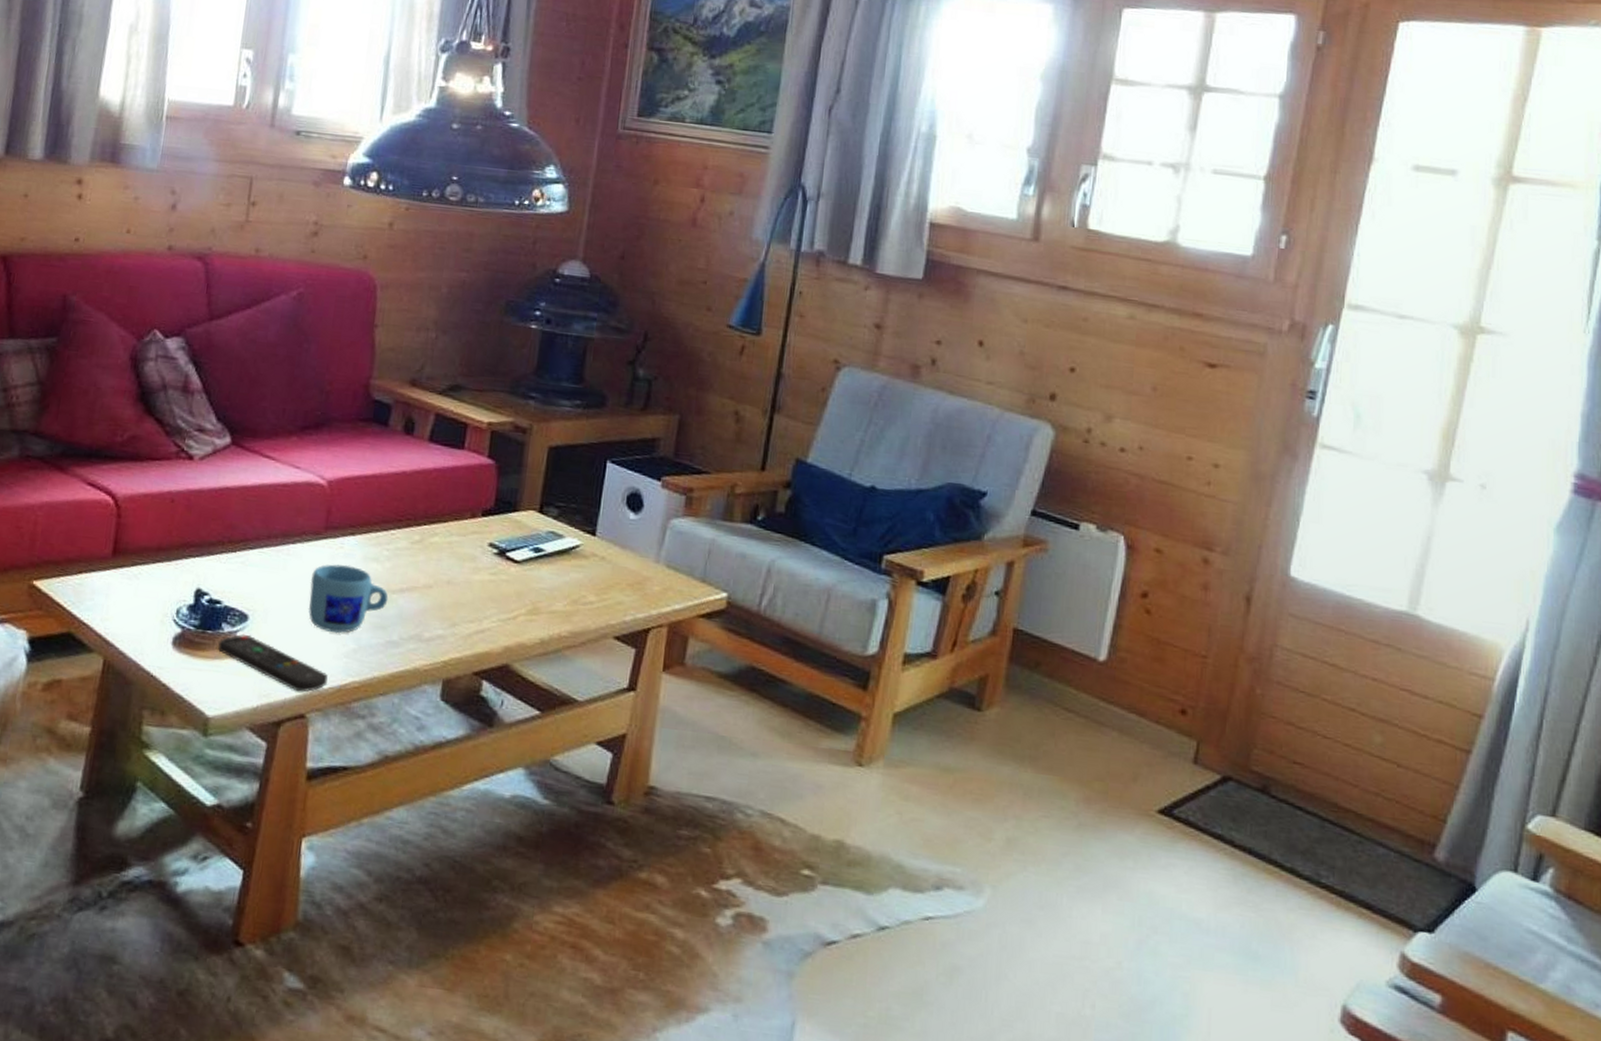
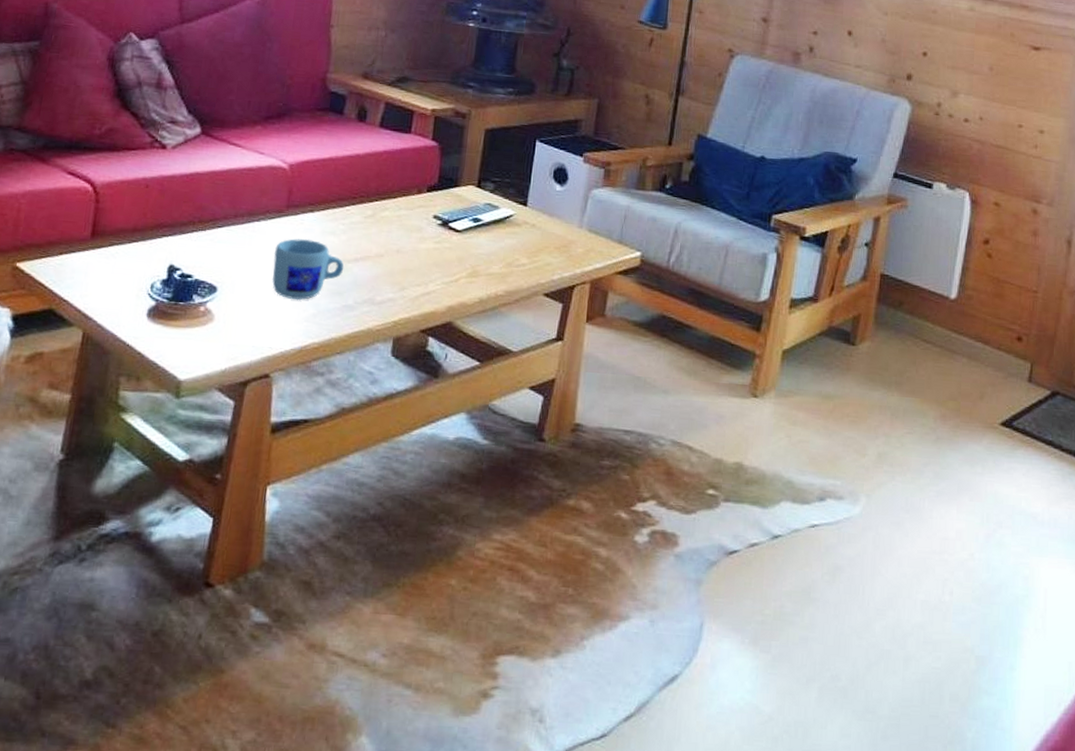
remote control: present [217,633,328,693] -> none [188,304,290,355]

